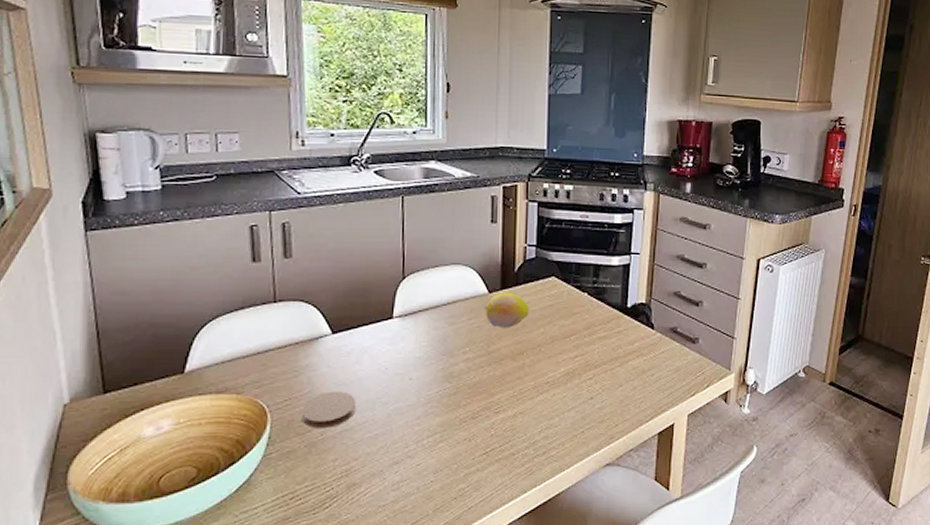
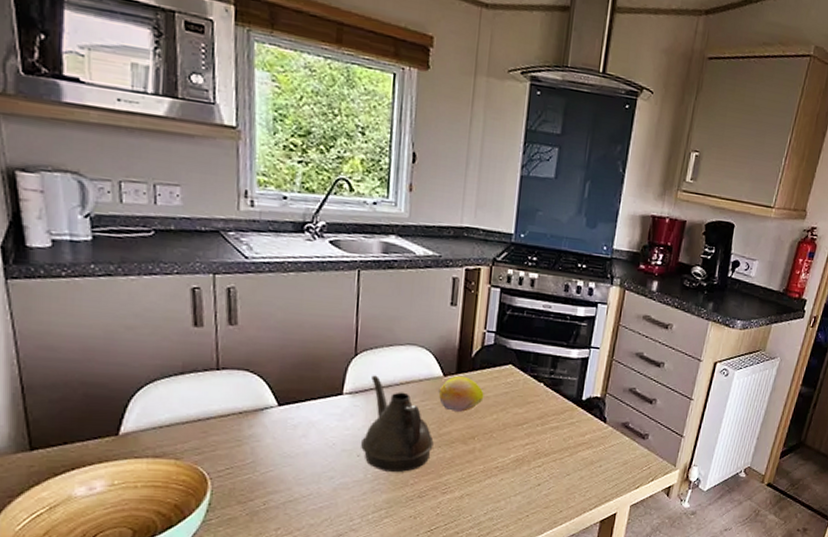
coaster: present [301,391,357,428] -> none [243,462,301,498]
teapot: none [413,297,483,393] -> present [361,375,434,472]

